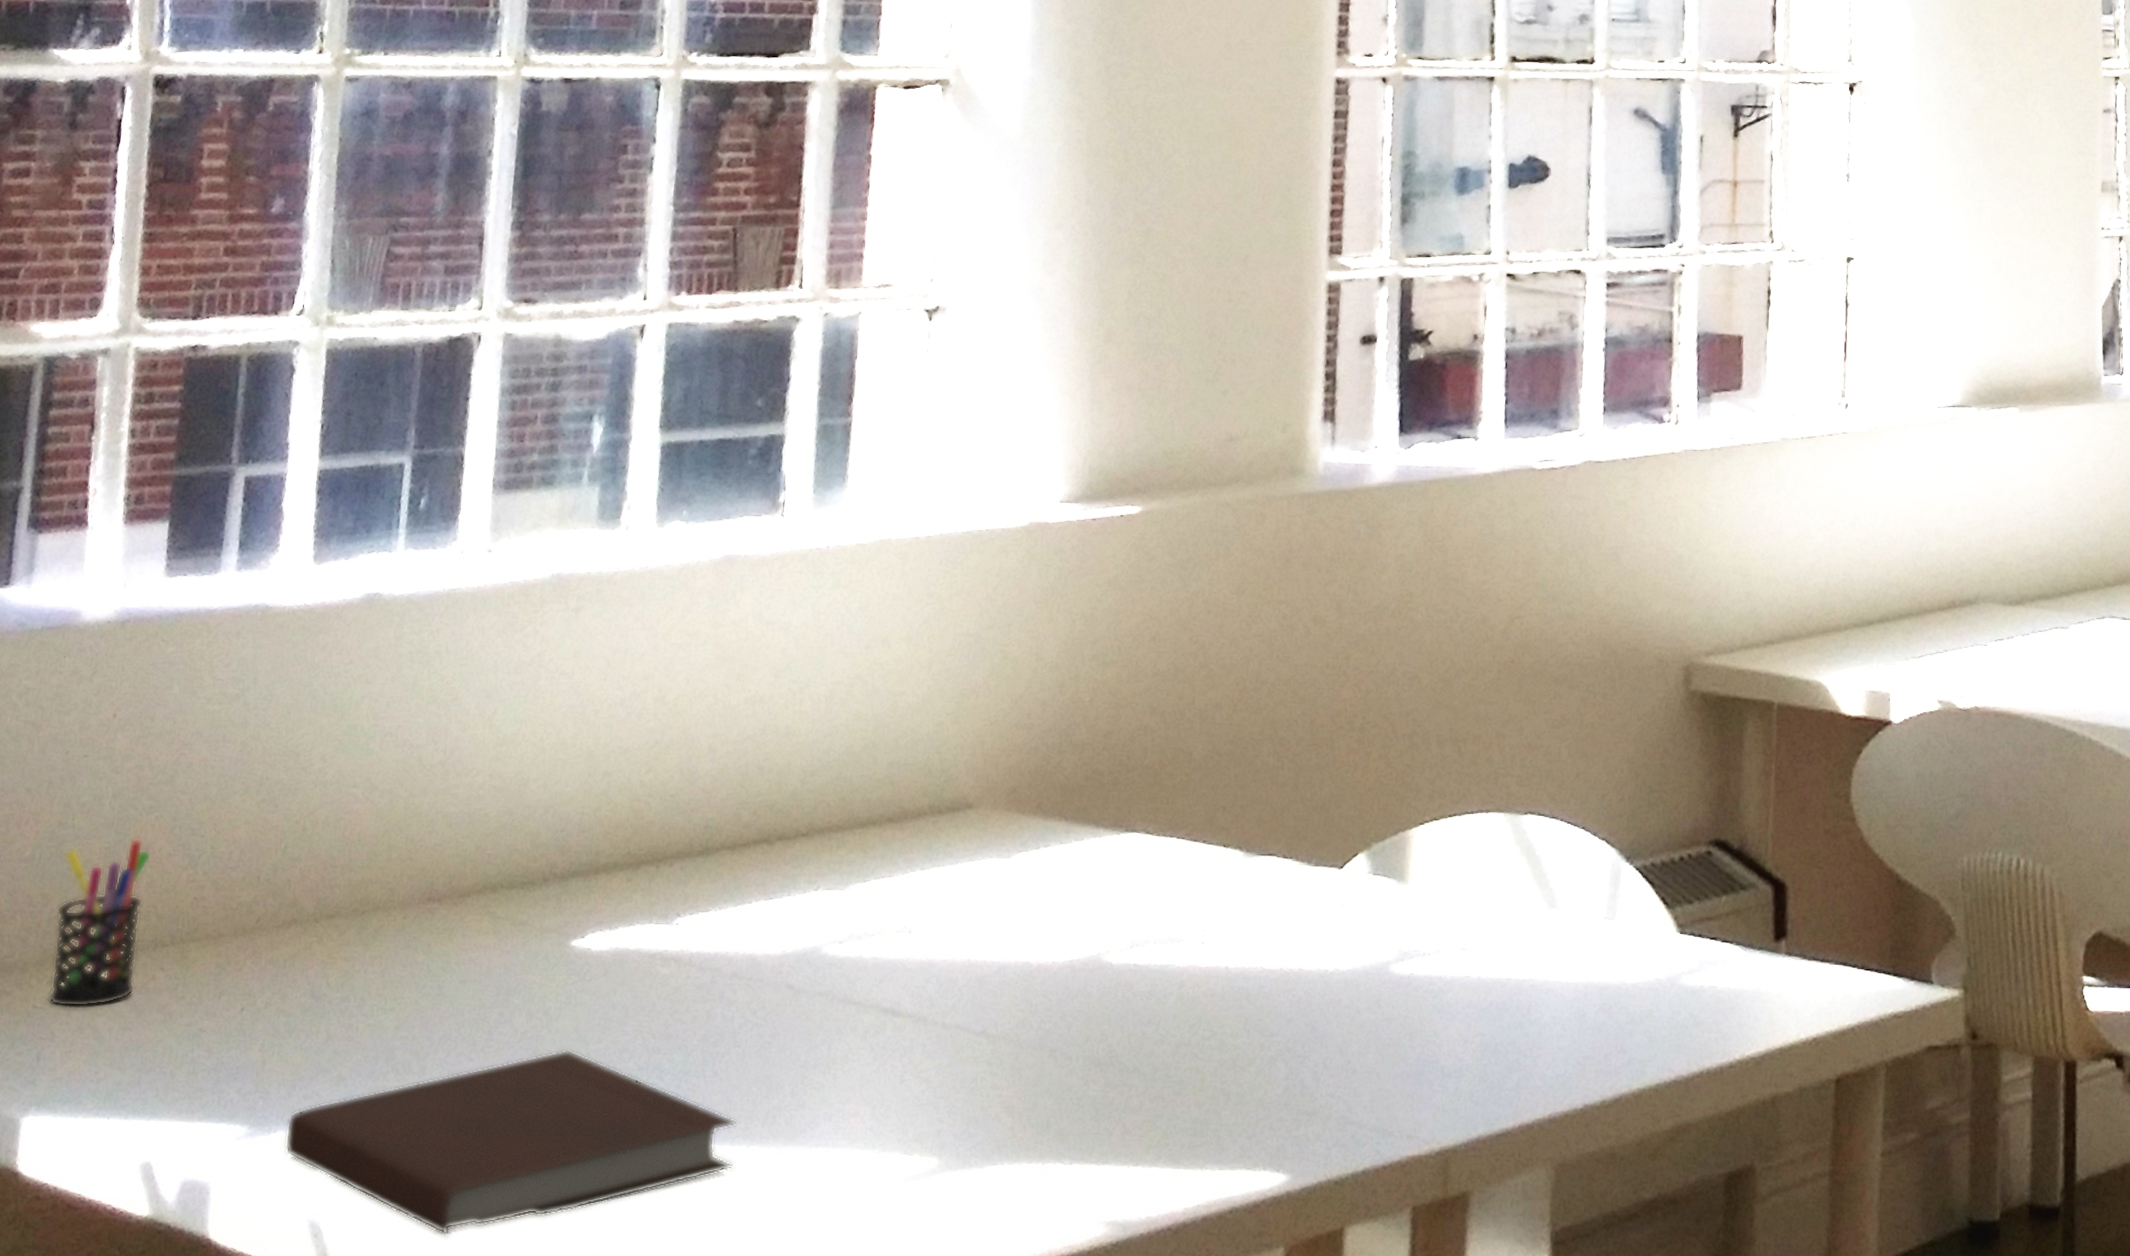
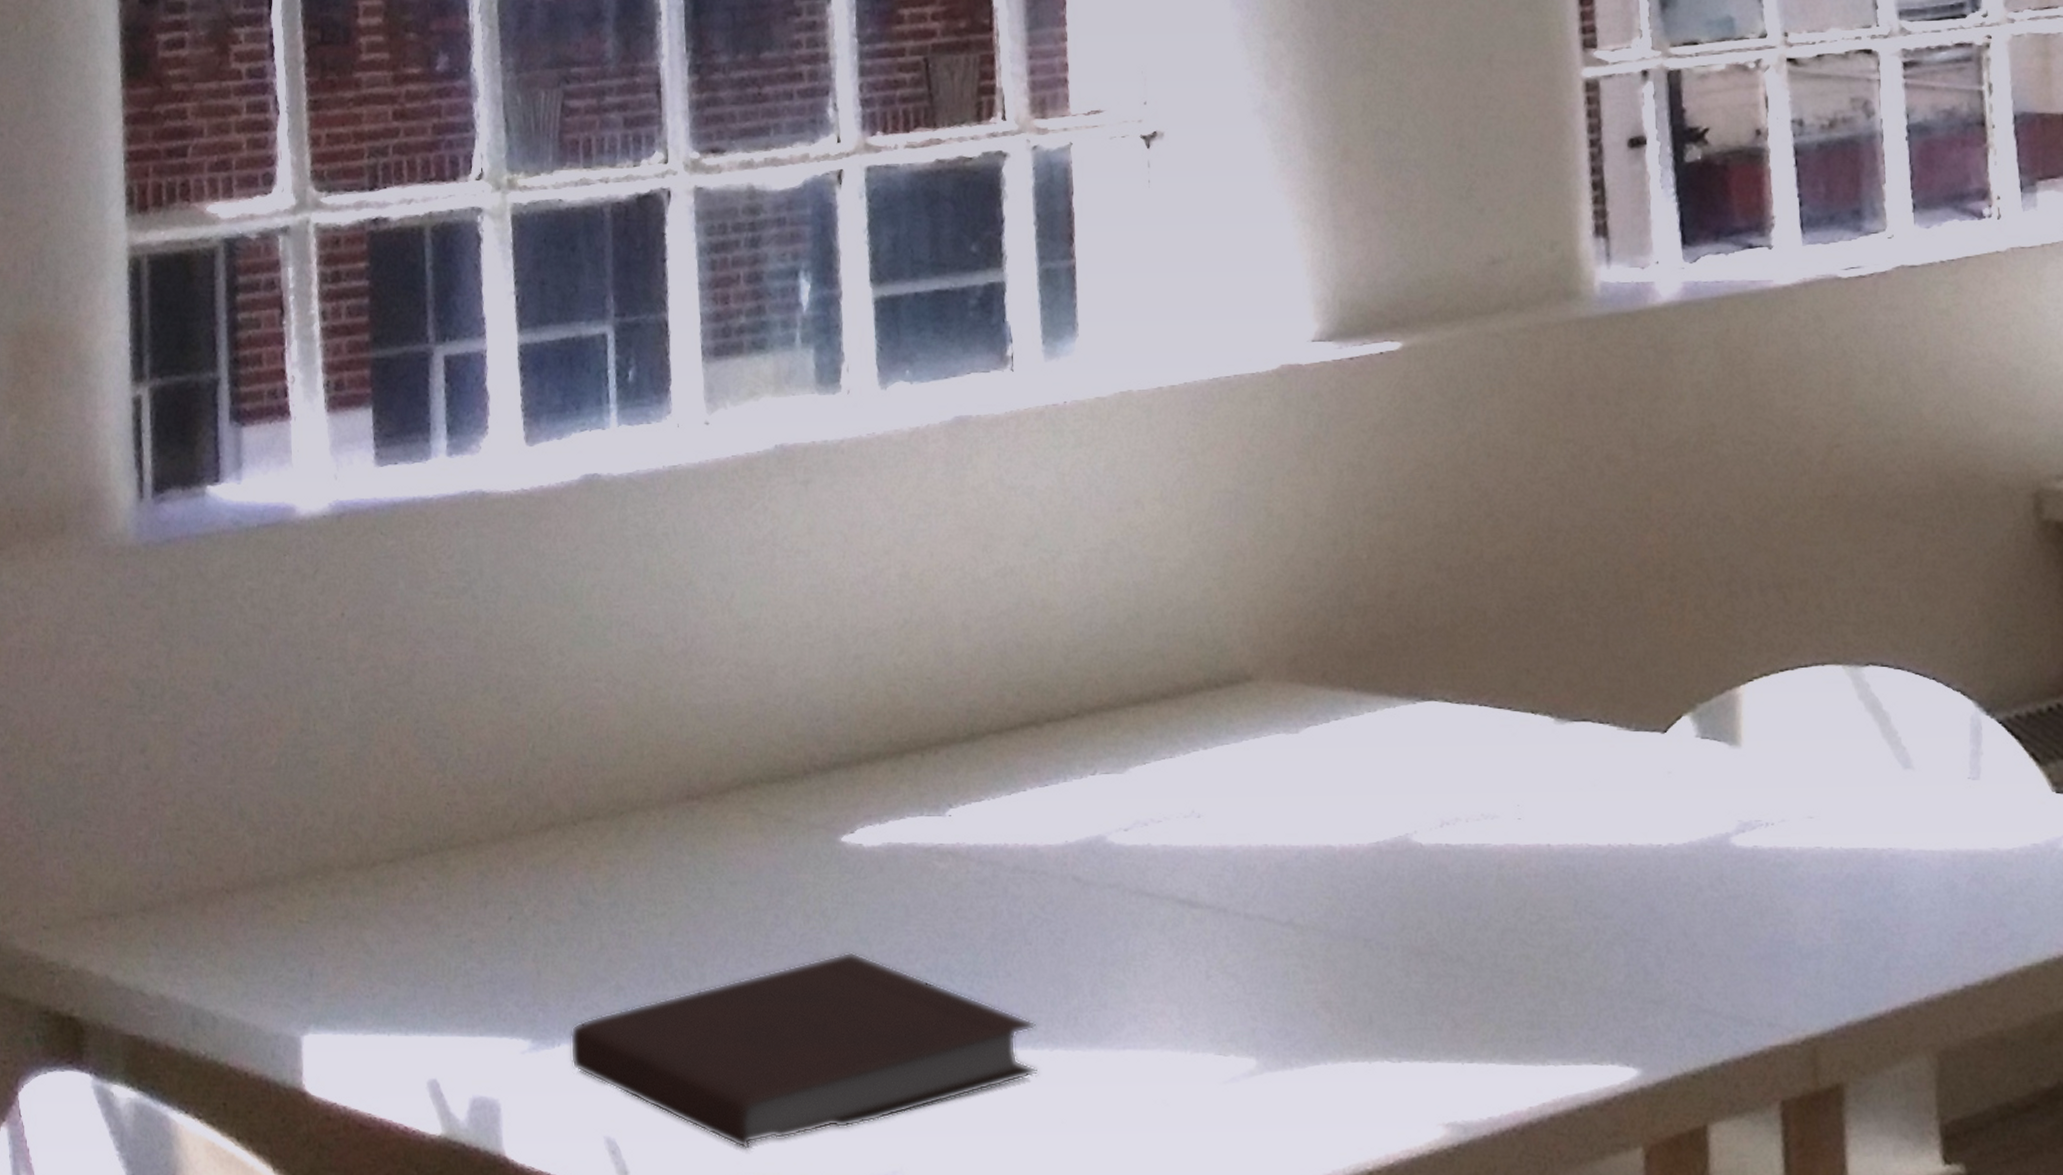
pen holder: present [48,838,151,1008] -> none [310,743,399,921]

